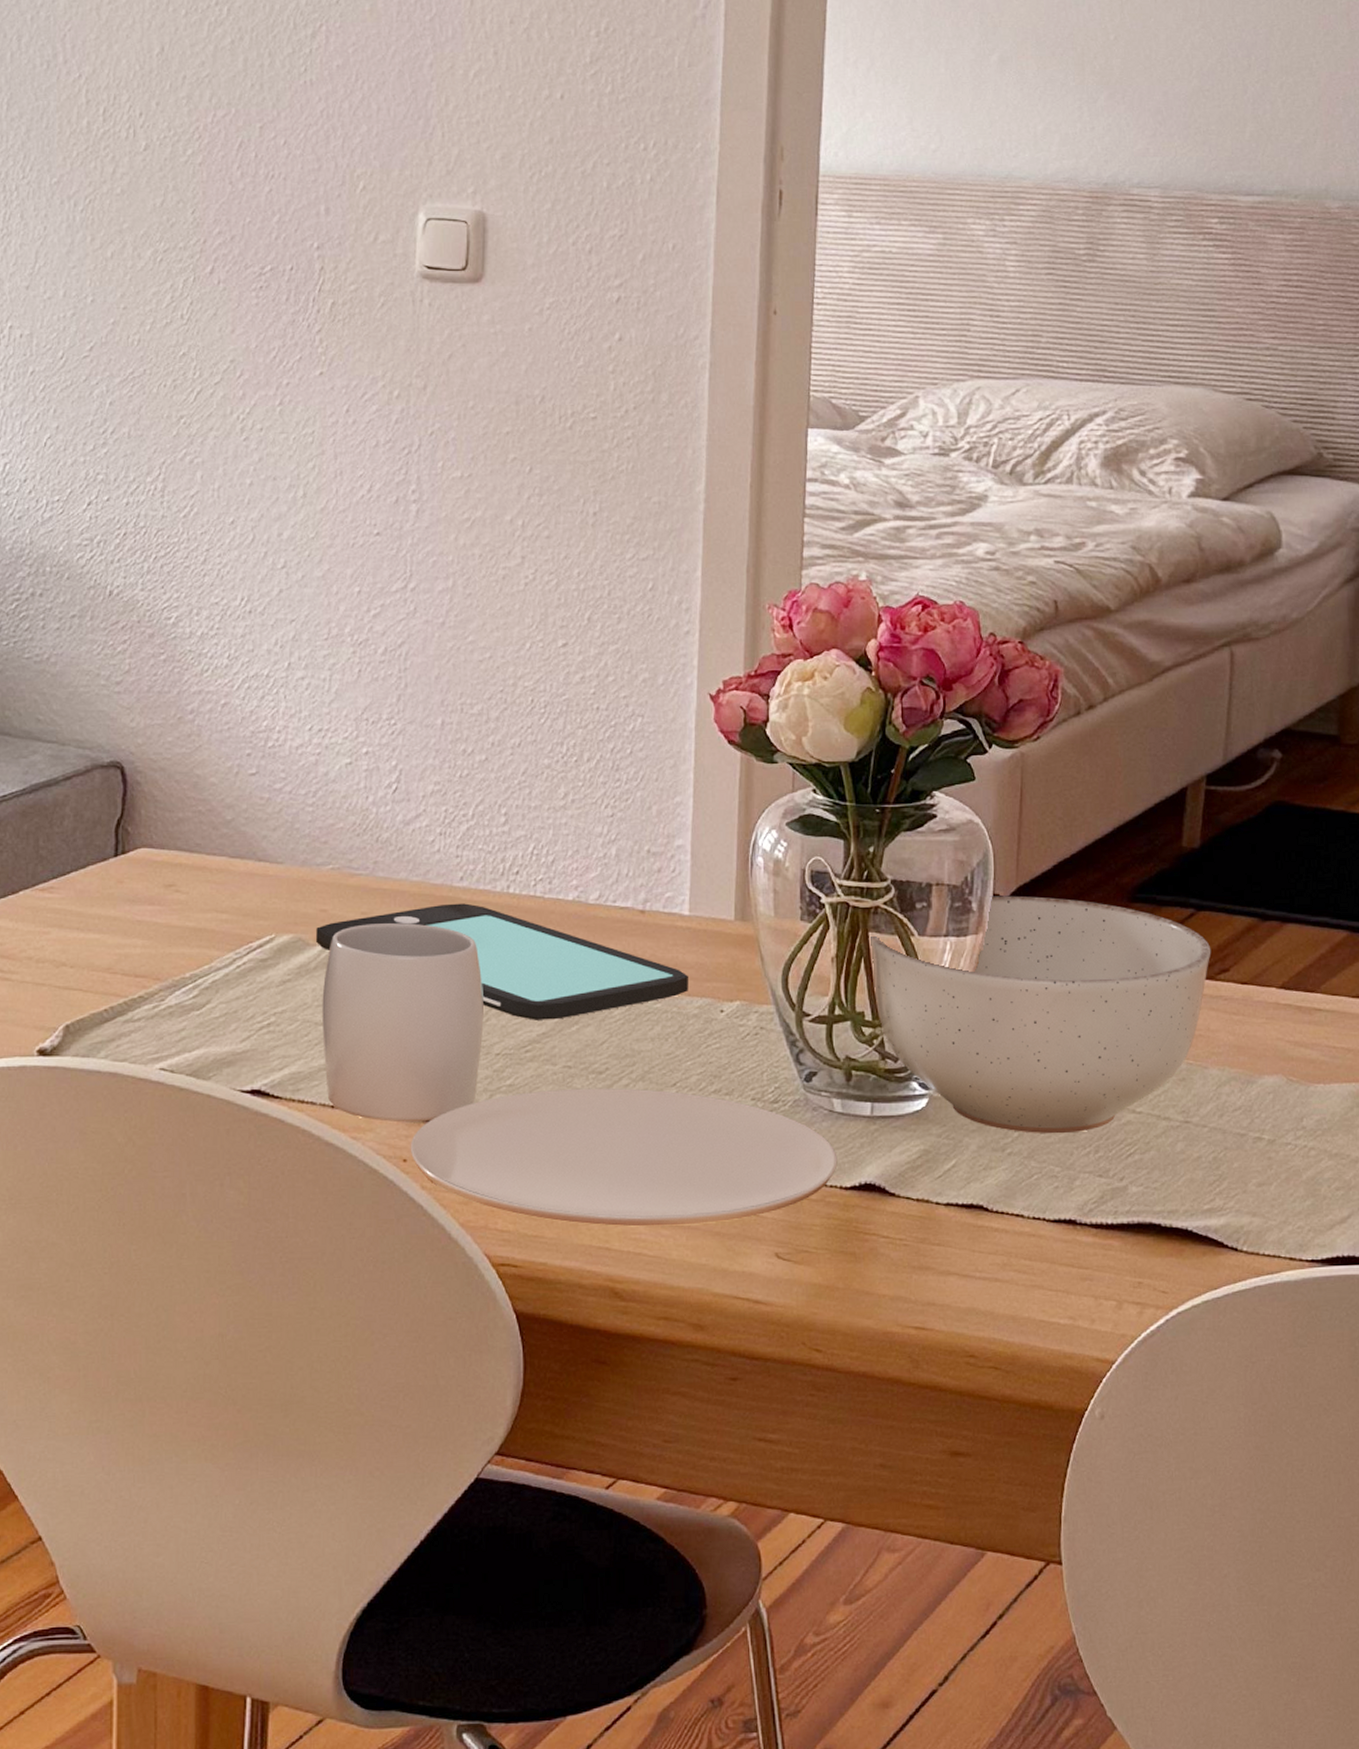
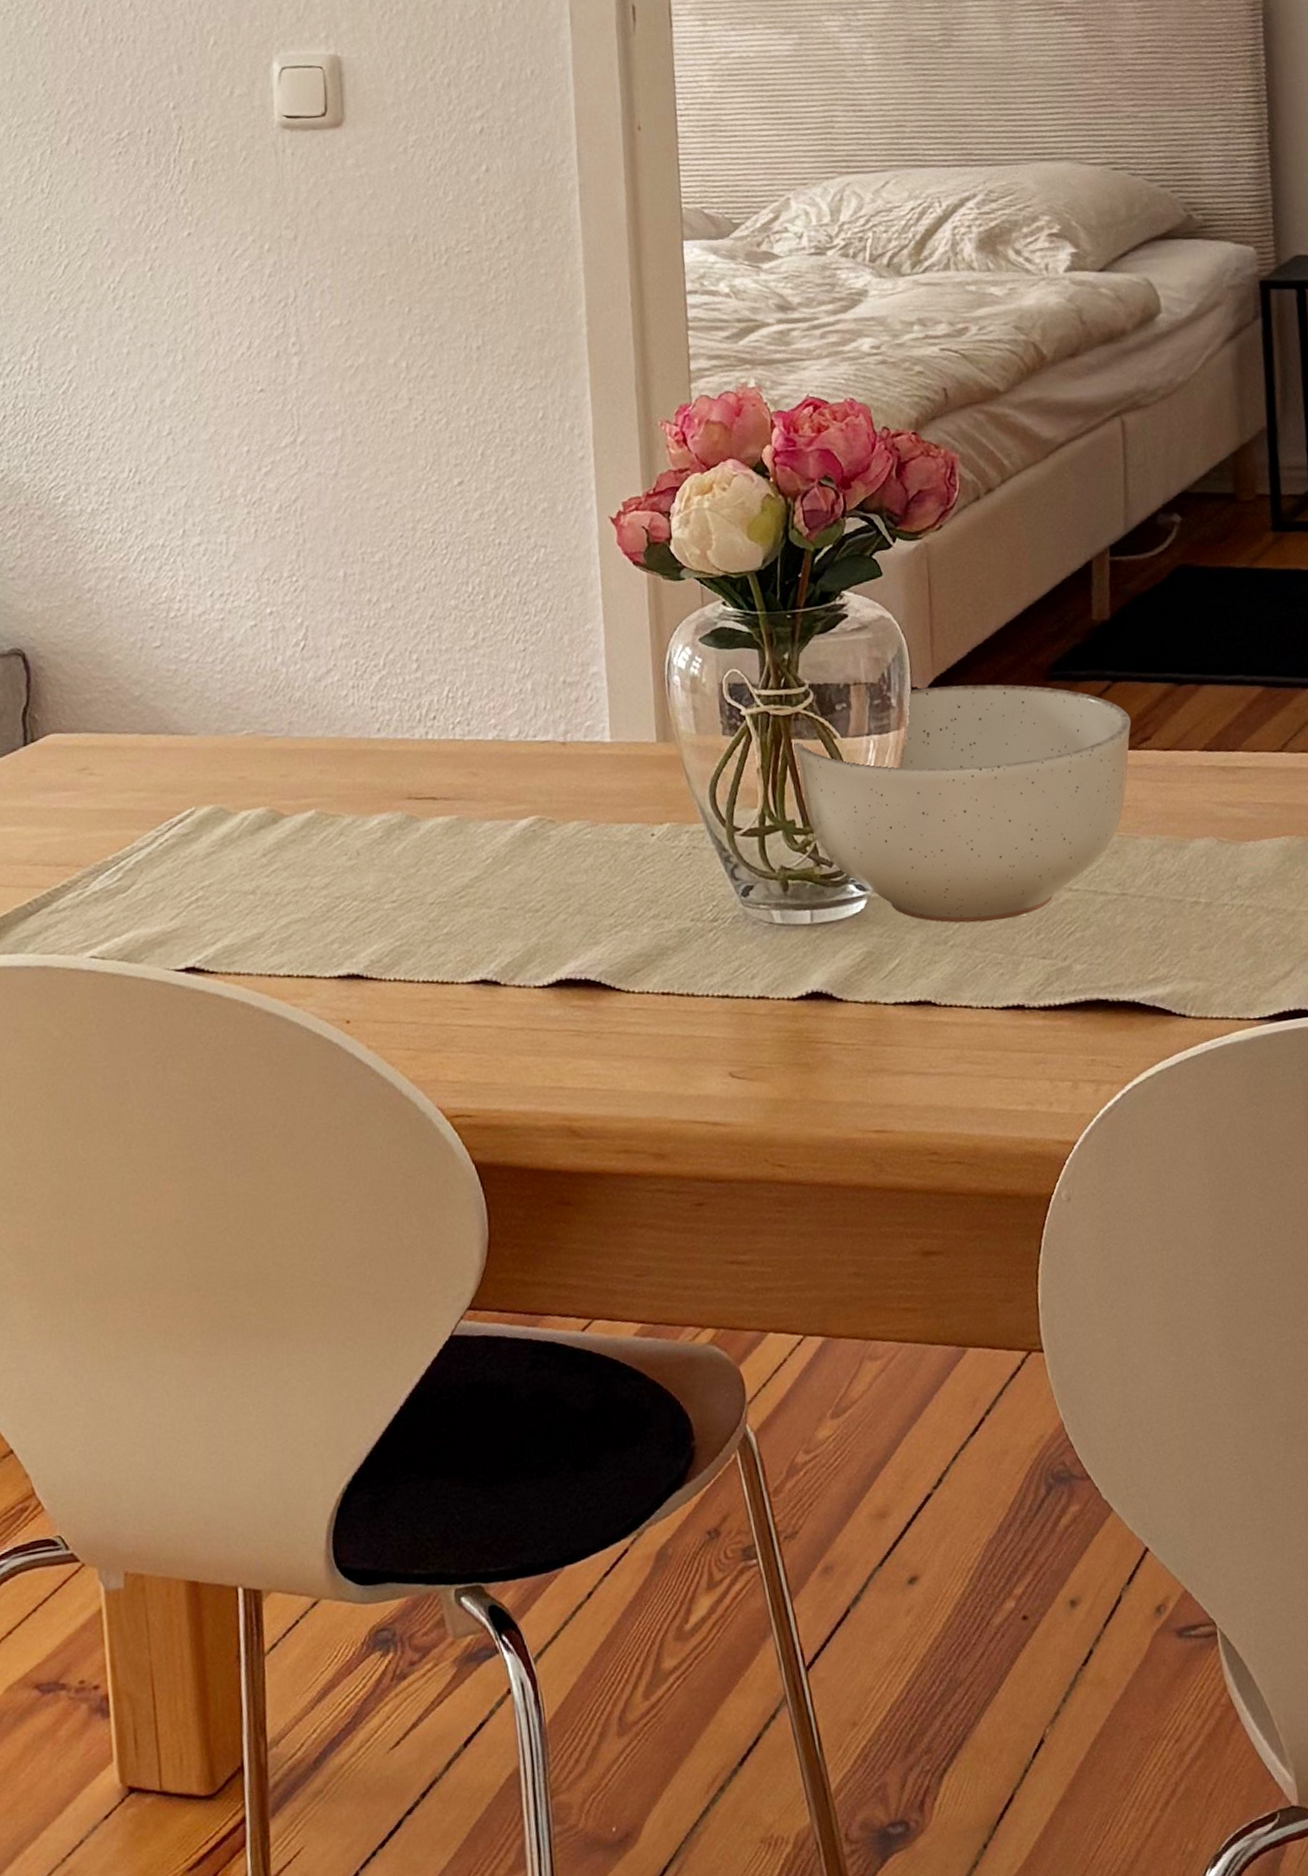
tablet: present [316,903,688,1020] -> none [236,754,617,866]
mug: present [322,923,484,1123] -> none [248,780,416,985]
plate: present [410,1087,838,1227] -> none [352,921,783,1066]

